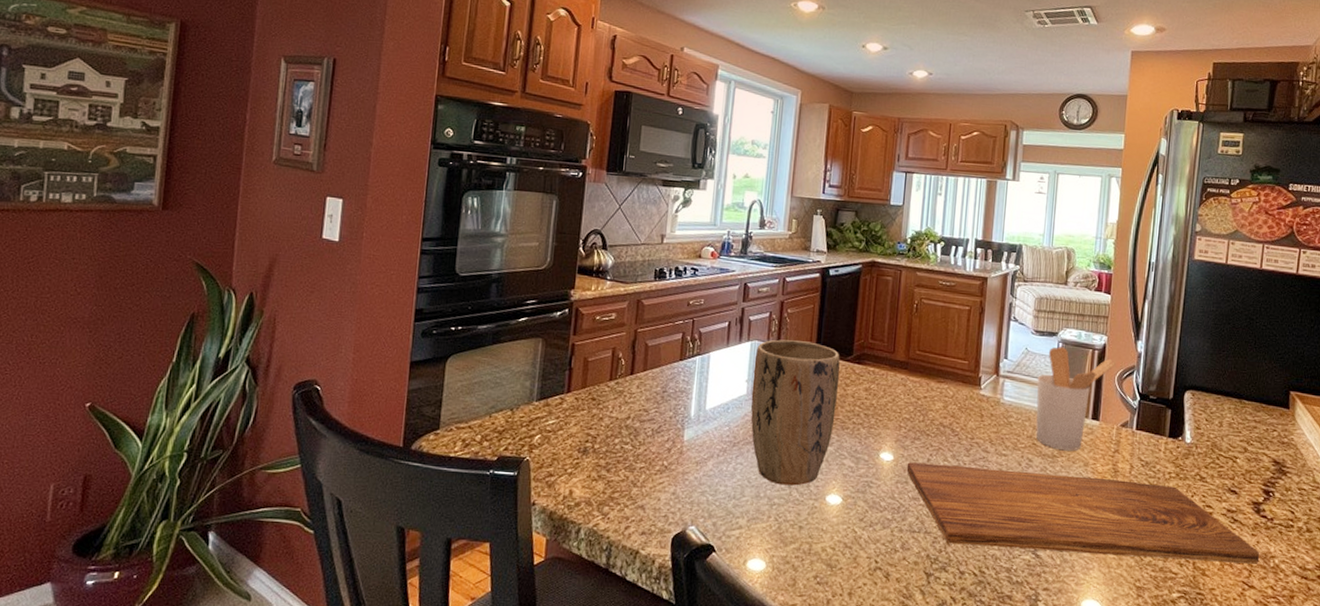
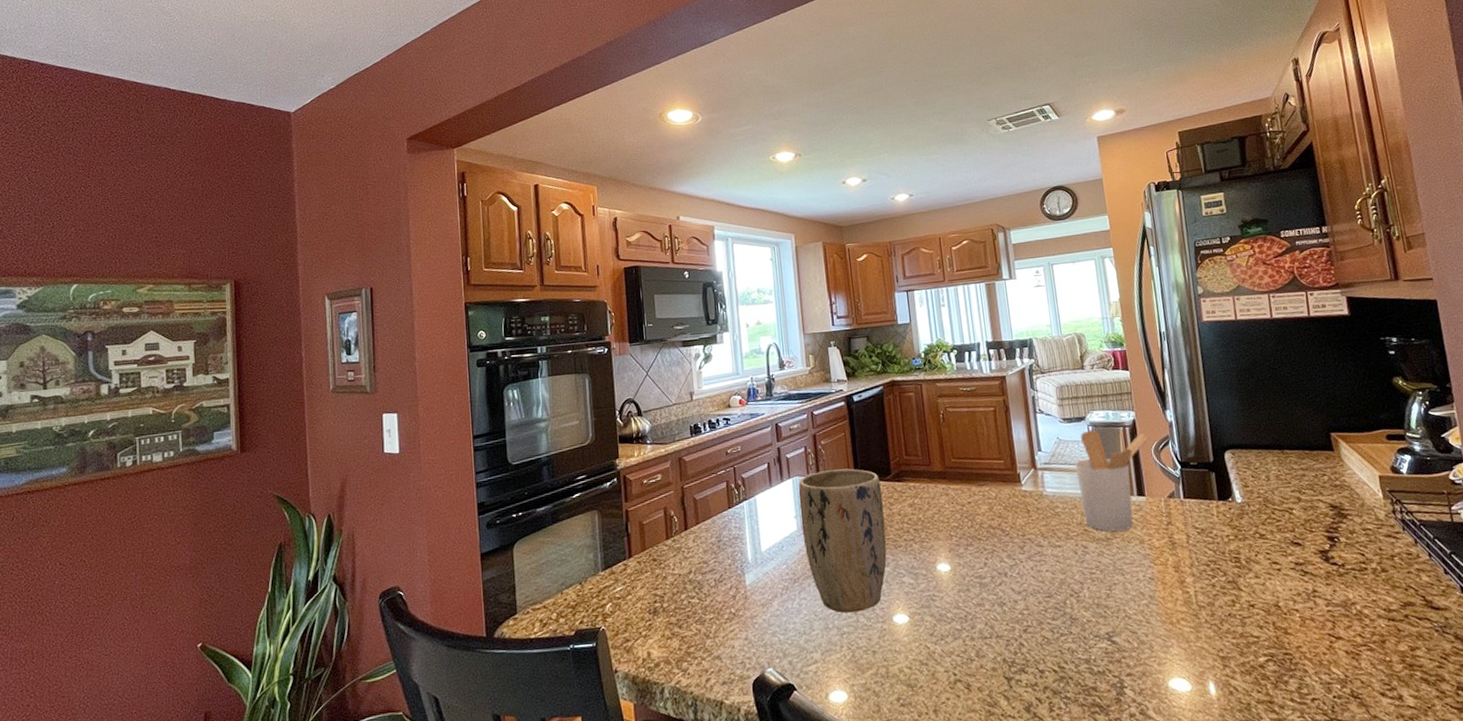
cutting board: present [906,462,1259,564] -> none [965,549,1340,645]

